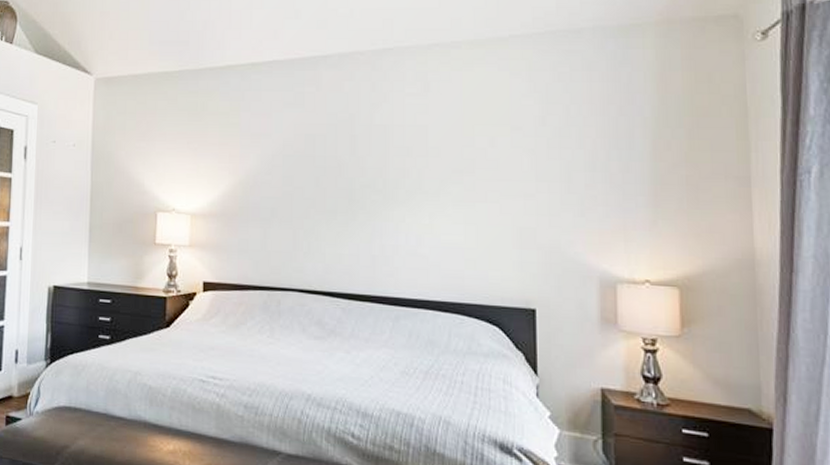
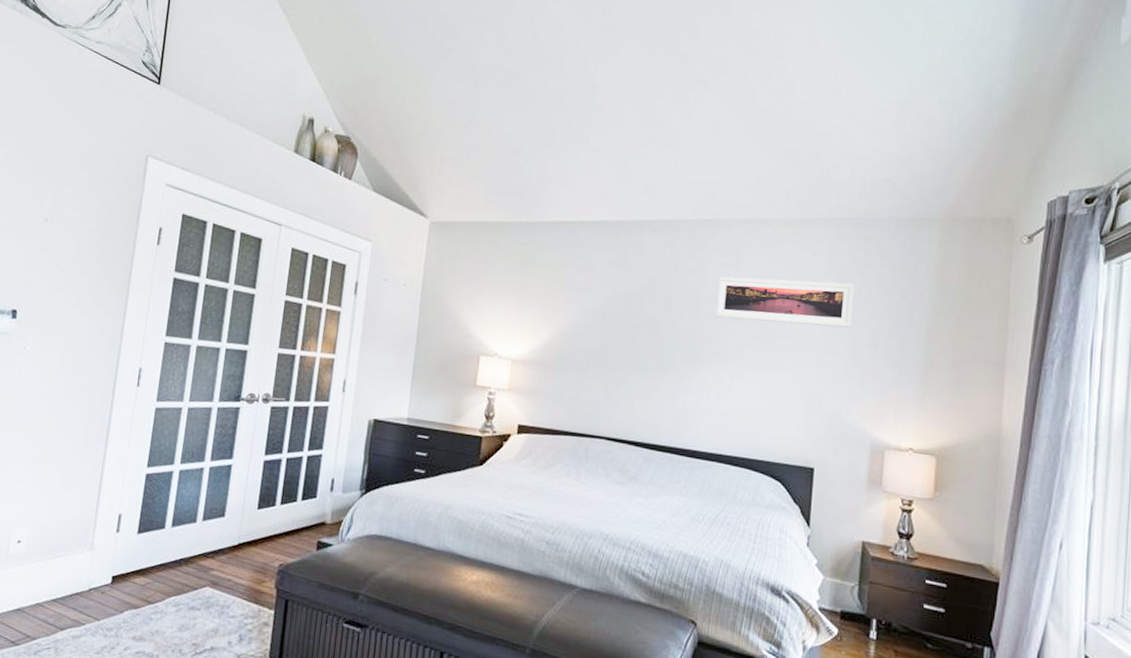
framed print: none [405,102,562,152] -> present [714,276,854,328]

